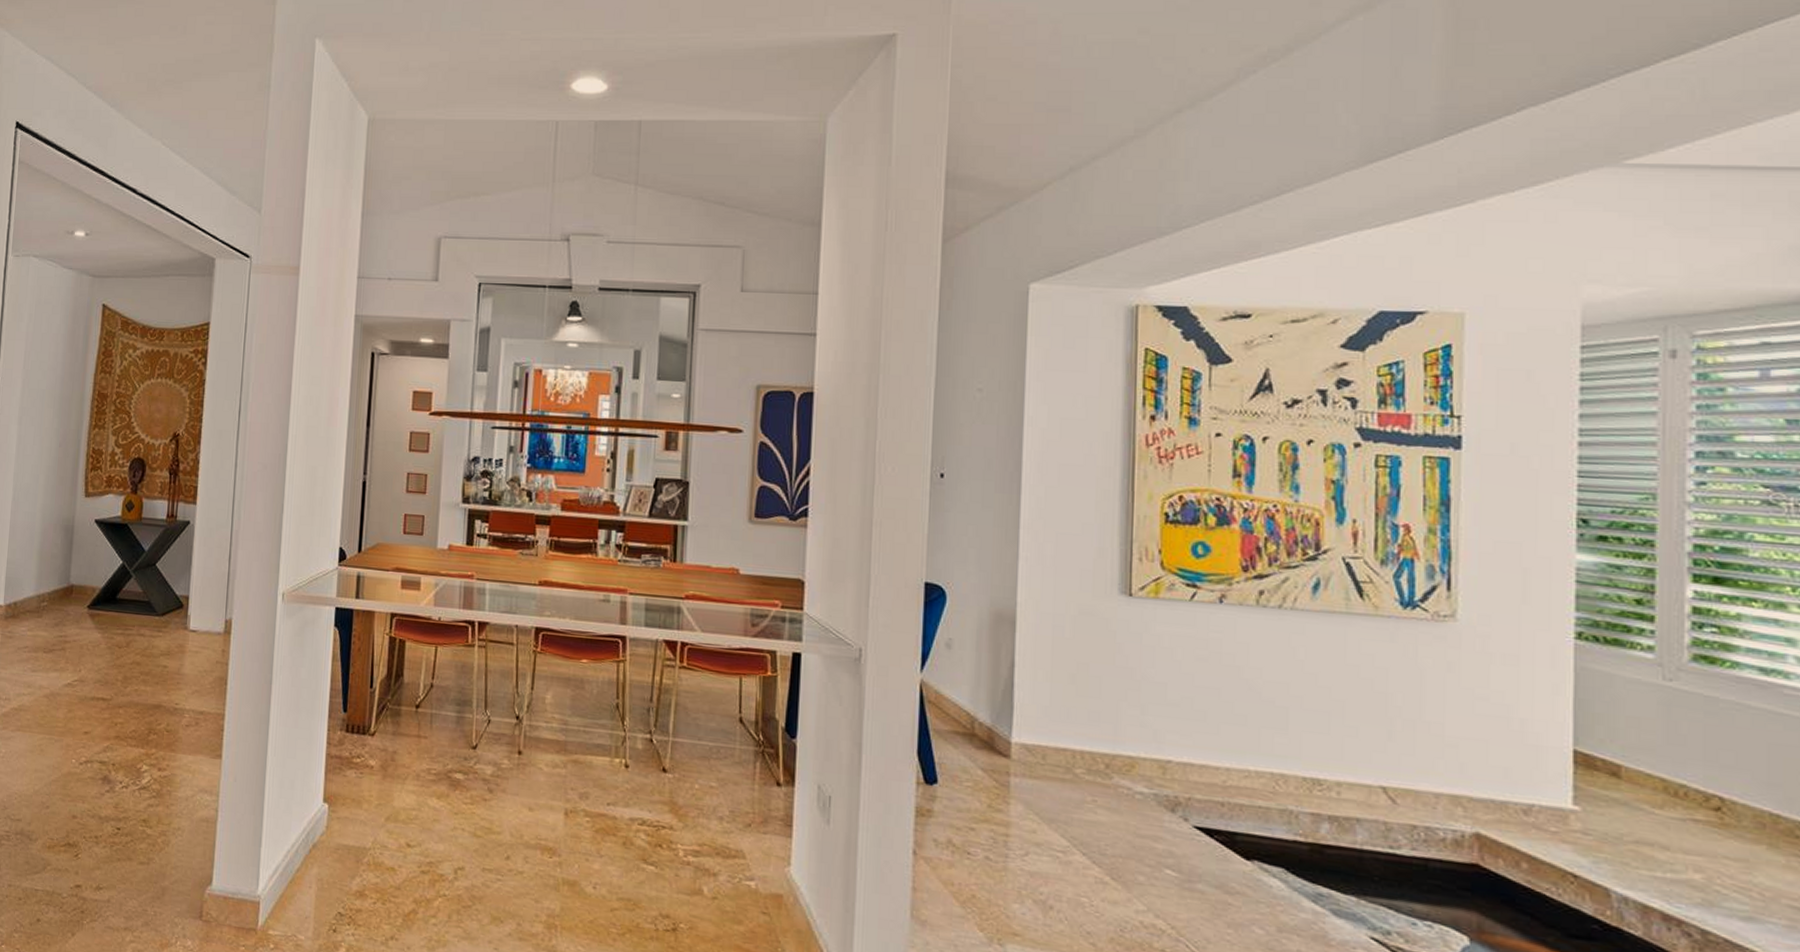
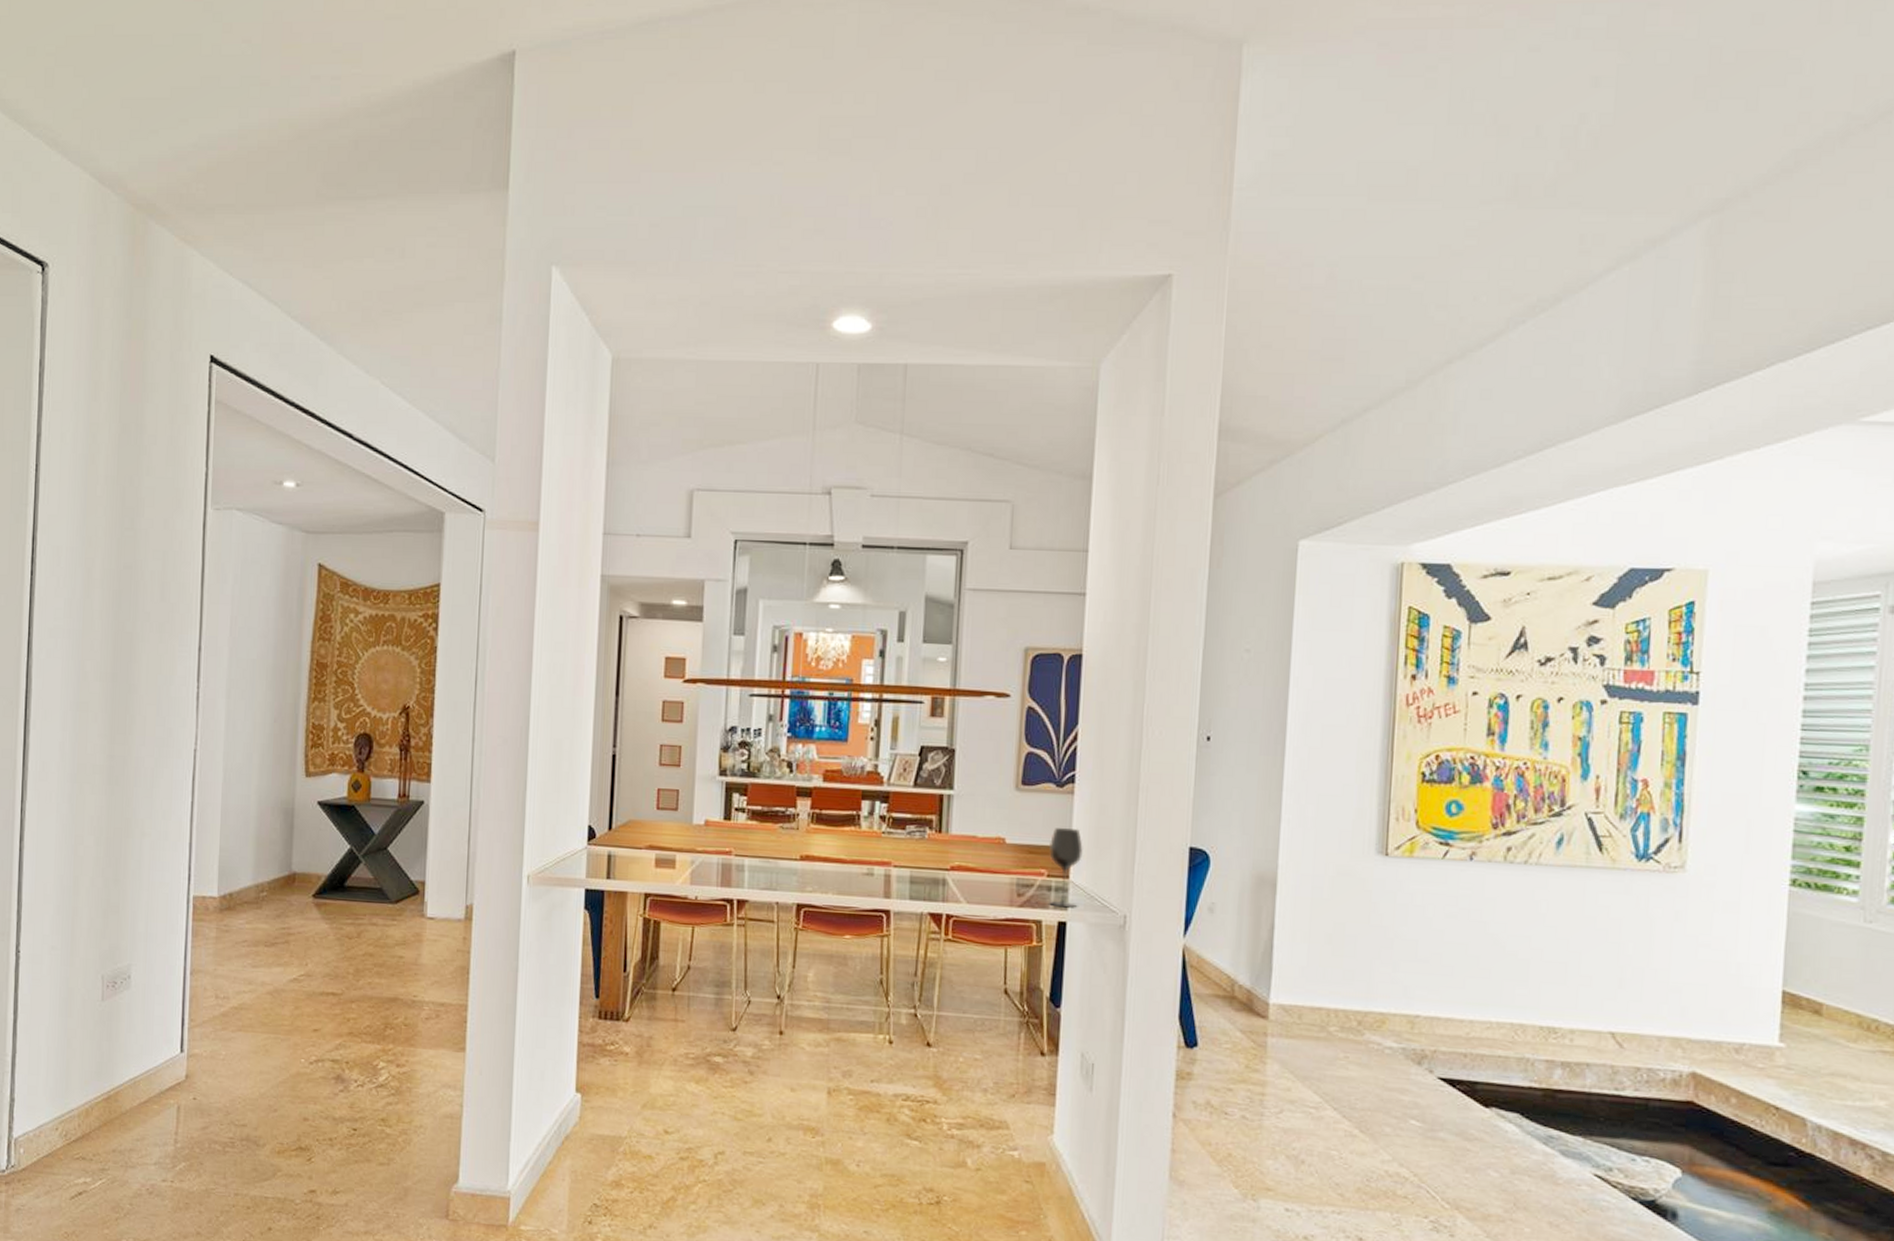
wine glass: none [782,560,817,639] -> present [1048,828,1083,908]

